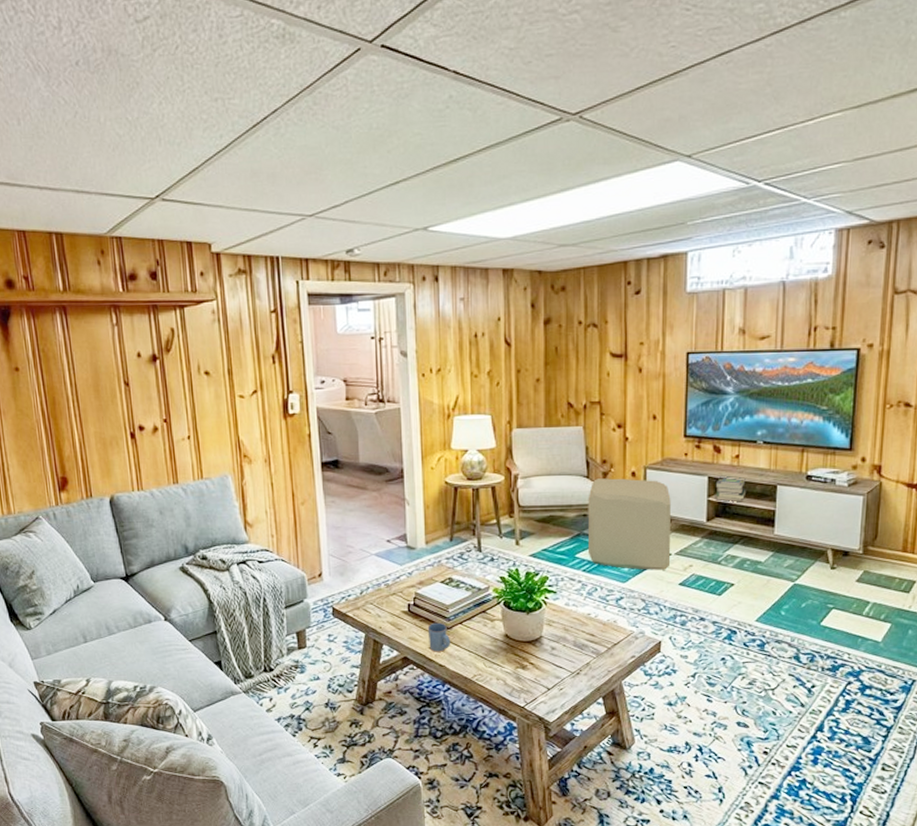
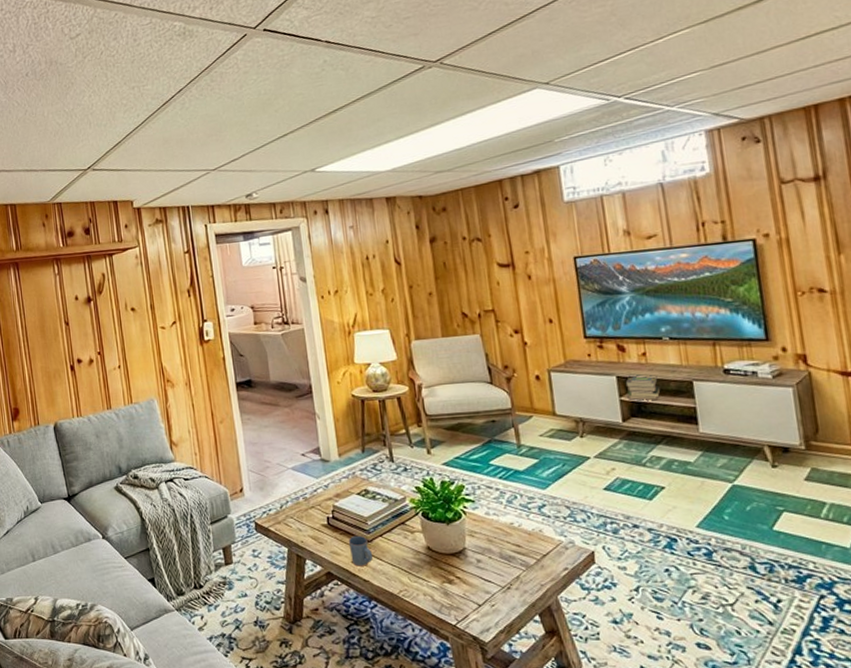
pouf: present [588,478,671,570] -> none [494,382,591,475]

